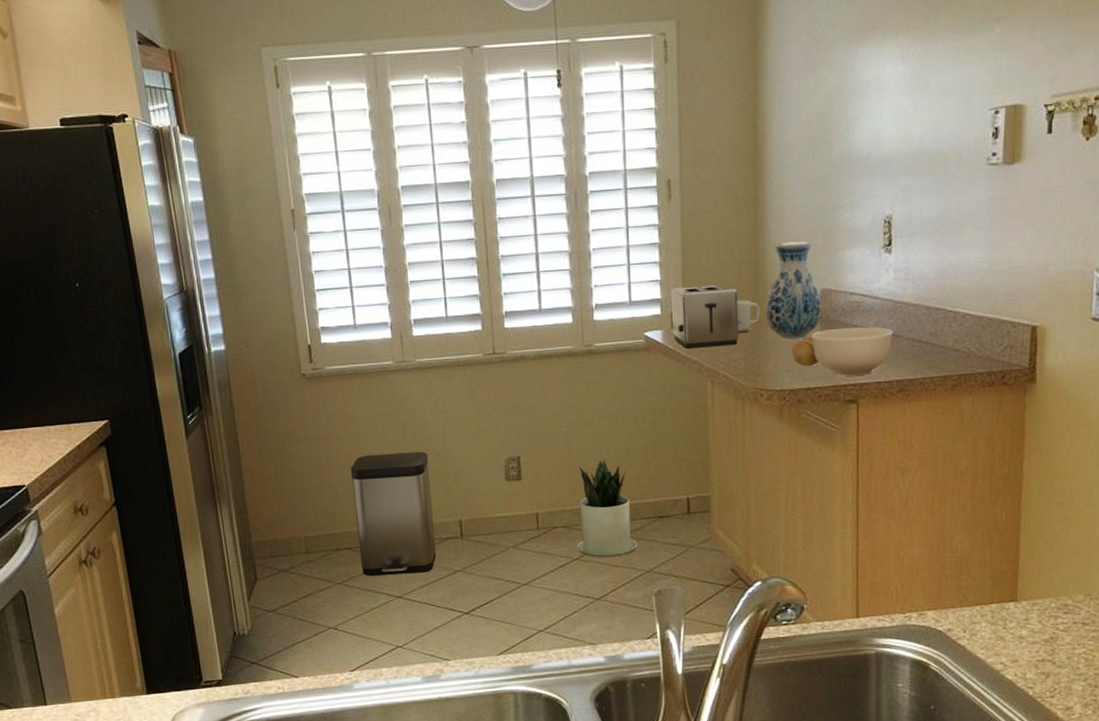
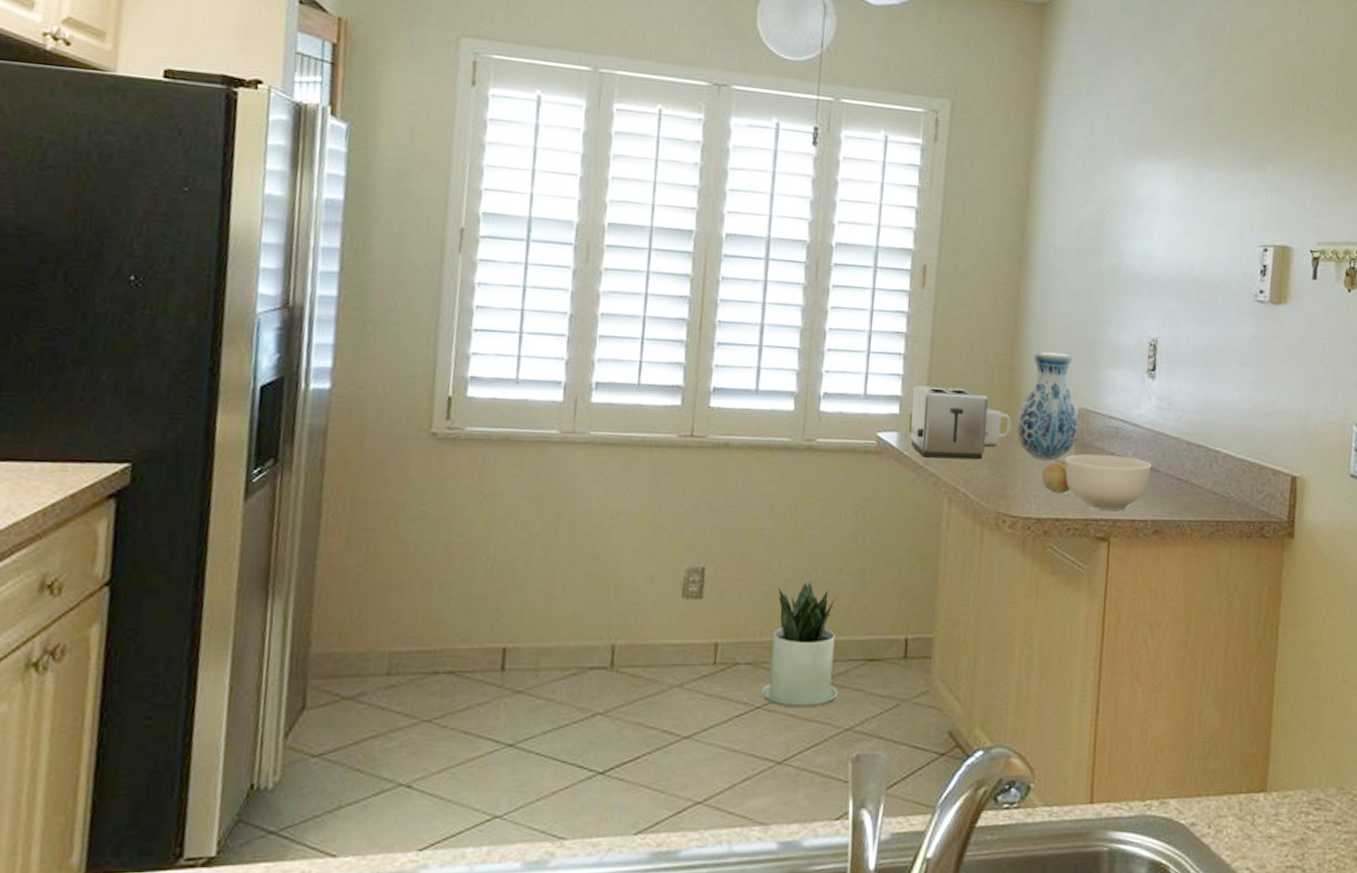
pedal bin: present [350,451,437,576] -> none [463,547,585,713]

